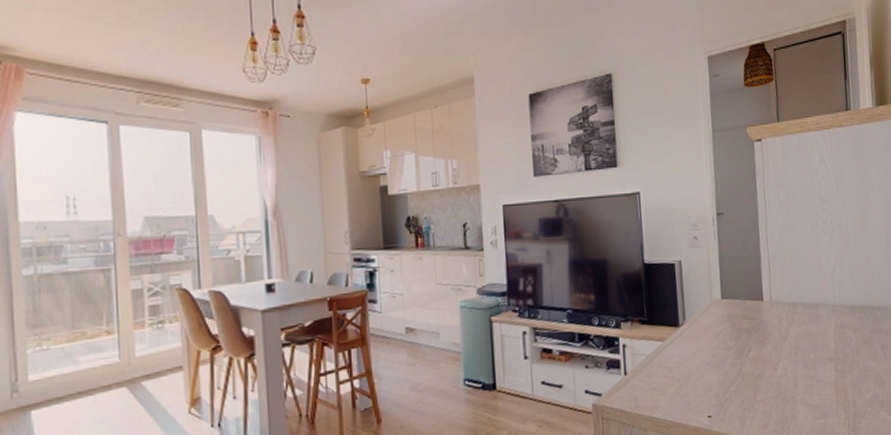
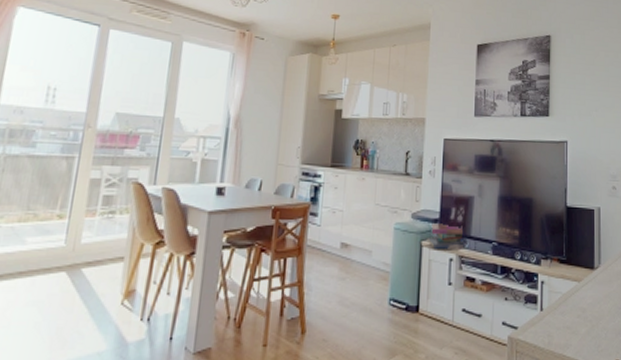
books: none [496,296,537,323] -> present [426,223,465,249]

